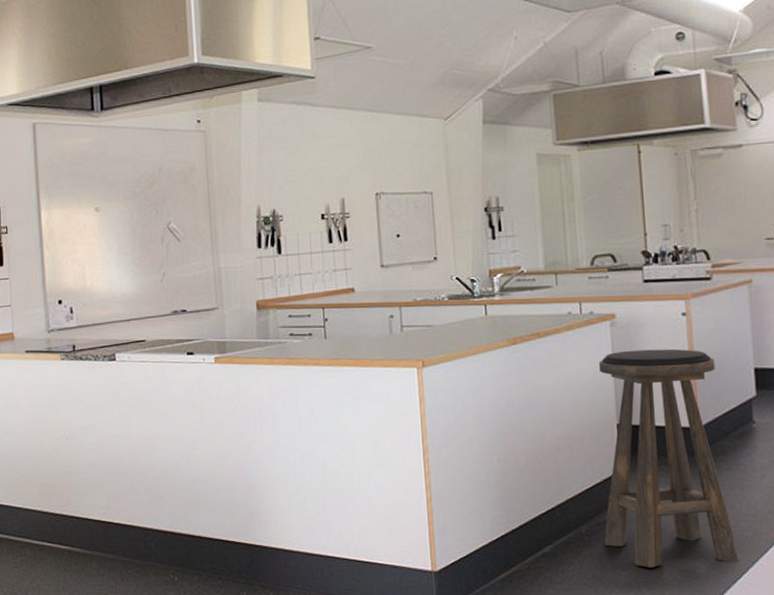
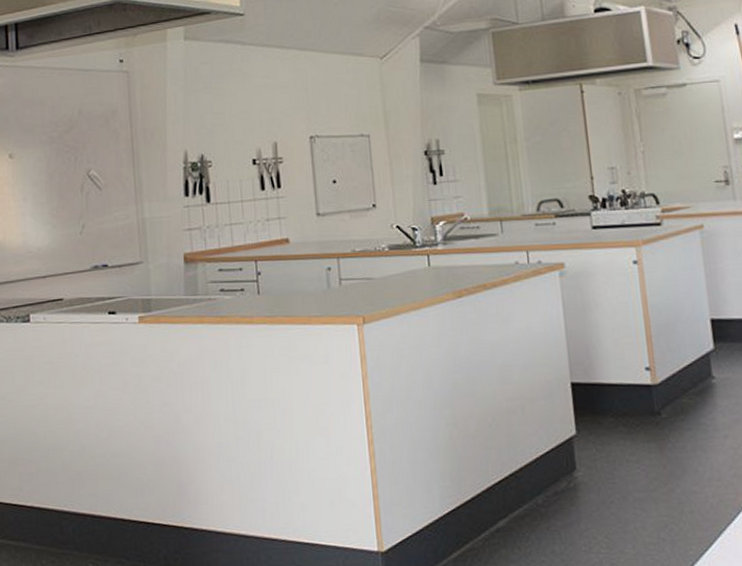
stool: present [599,349,739,568] -> none [549,299,705,541]

